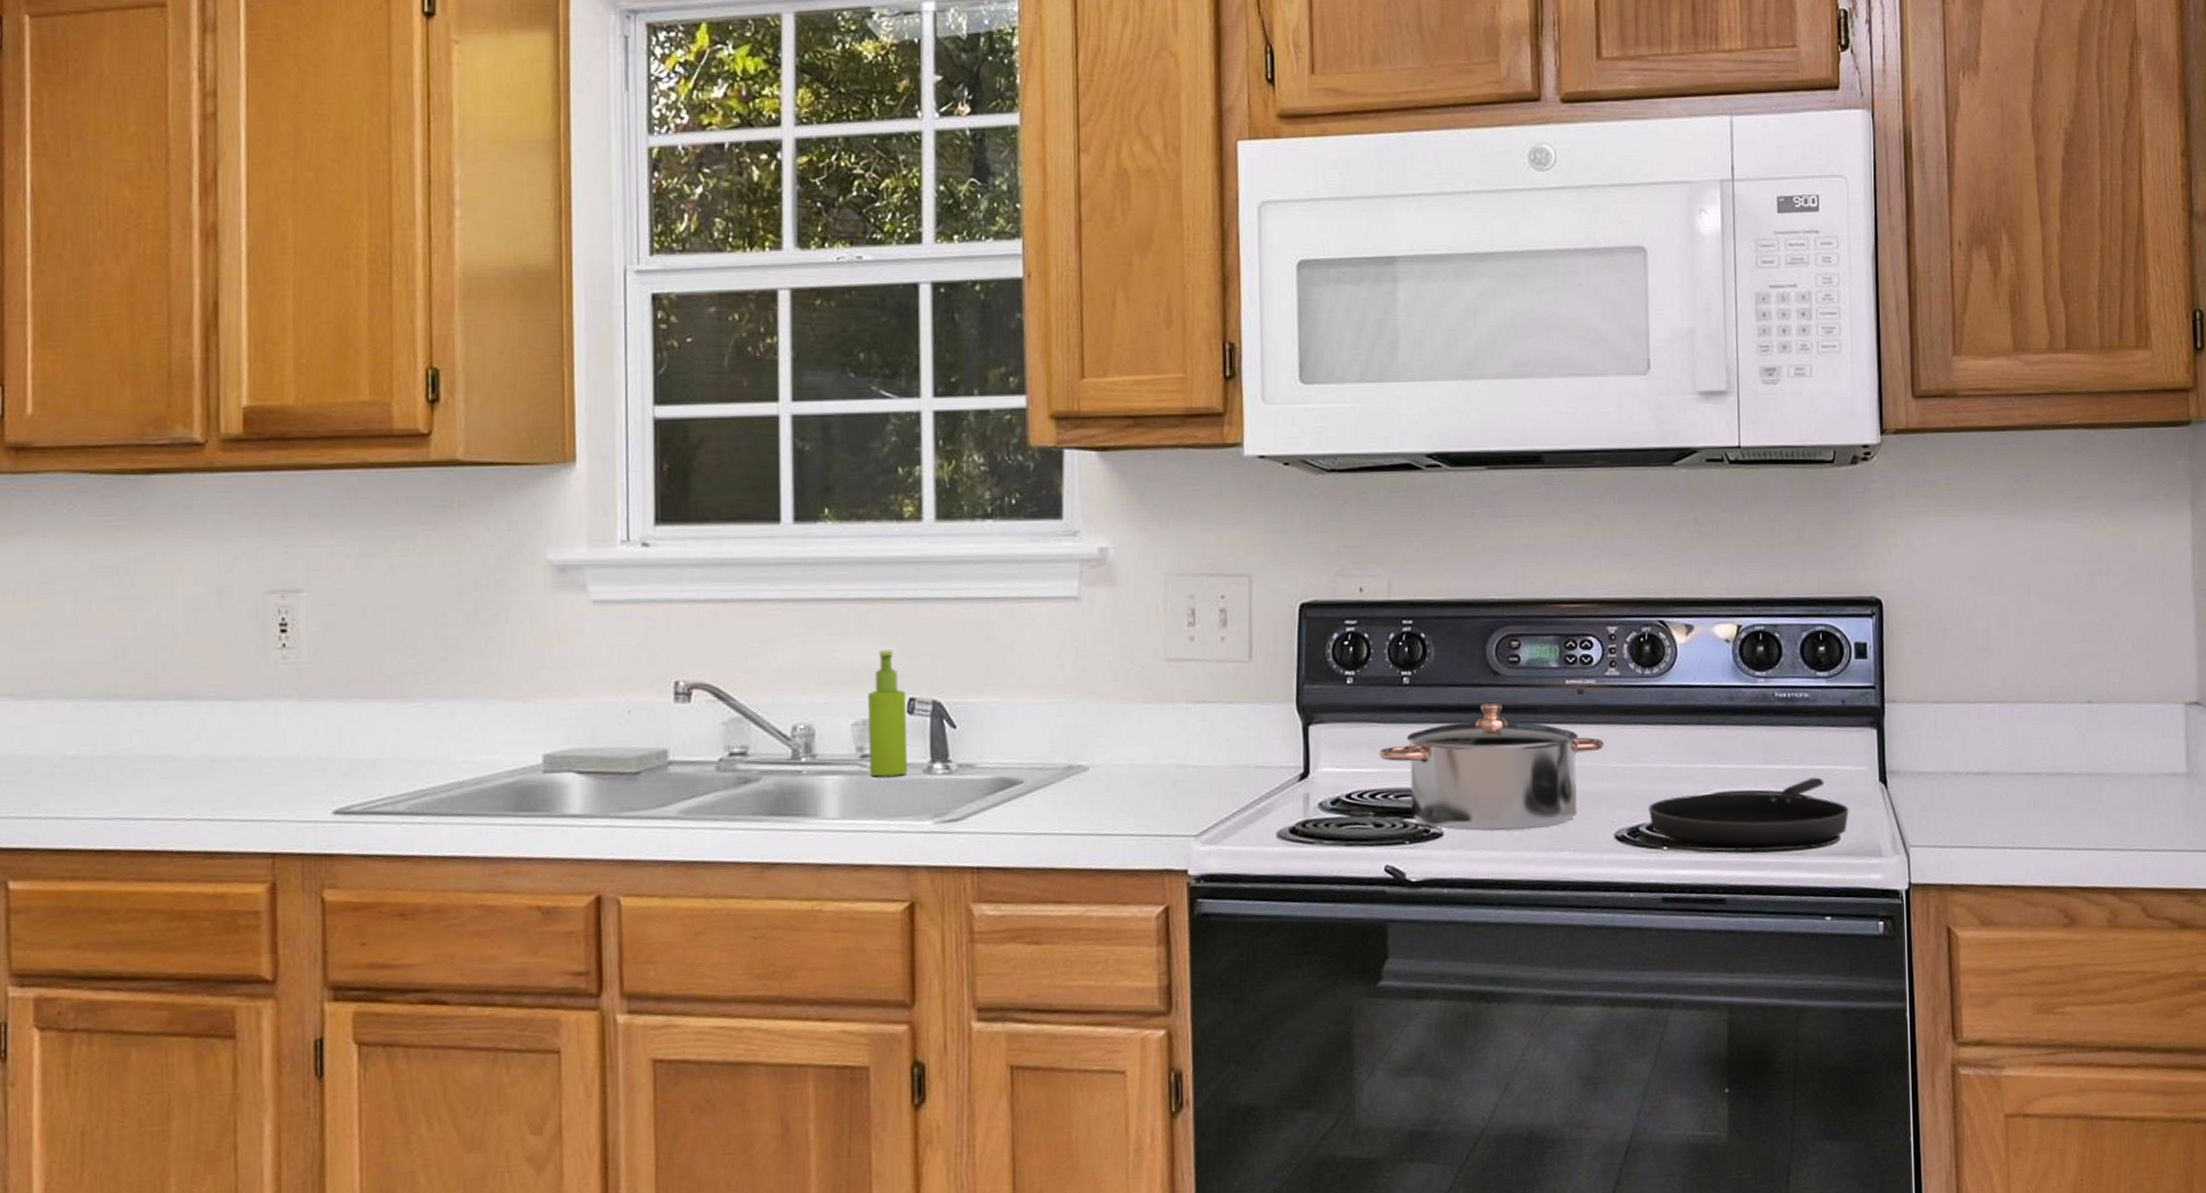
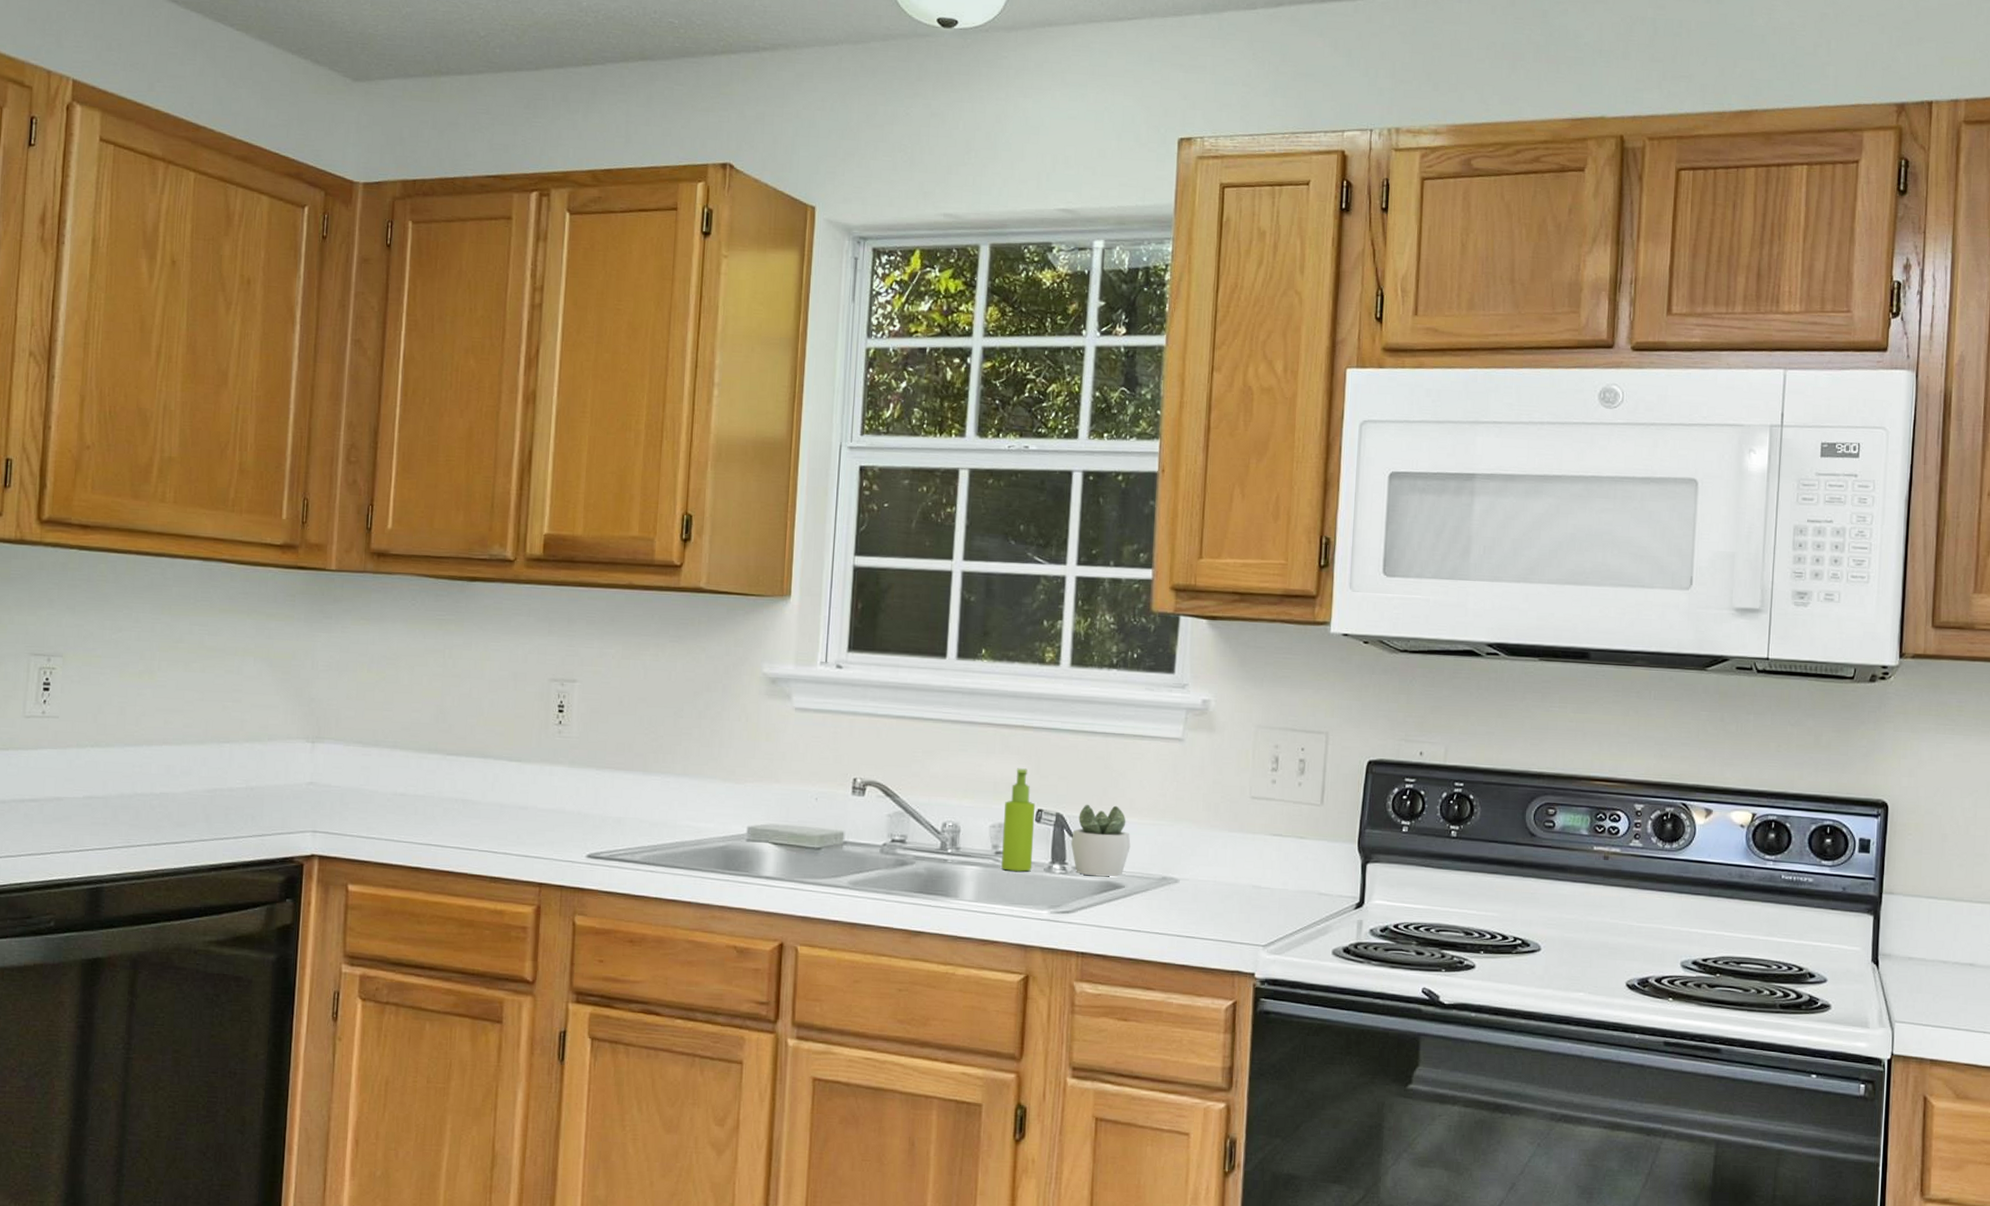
succulent plant: none [954,684,1027,773] -> present [1071,804,1131,877]
cooking pot: present [1378,702,1605,831] -> none [1424,859,1624,971]
frying pan: present [1649,777,1849,849] -> none [1658,952,1841,1011]

